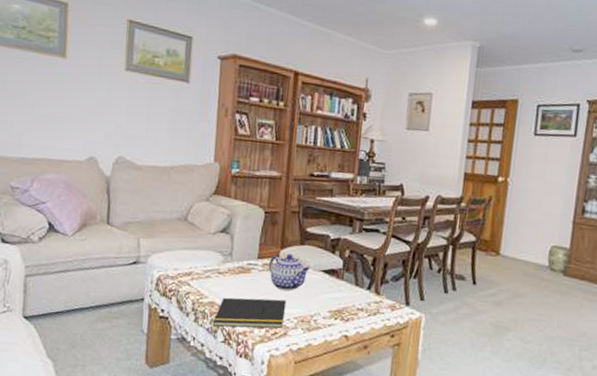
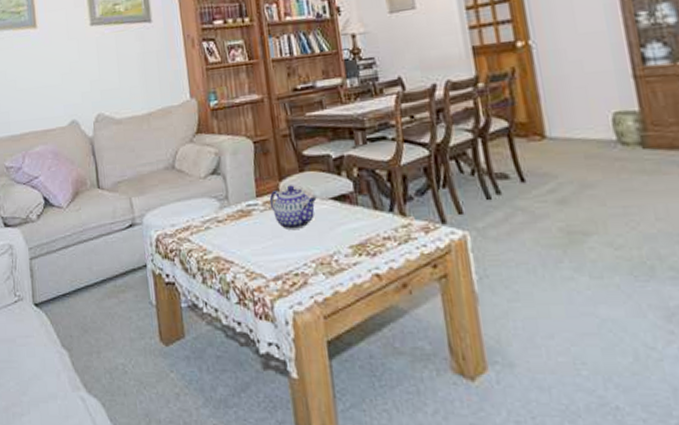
notepad: present [212,297,287,328] -> none [222,241,301,286]

